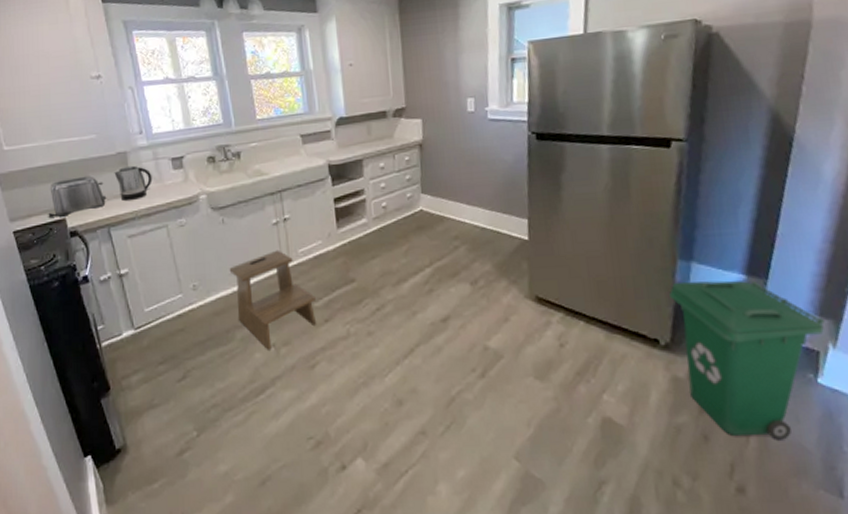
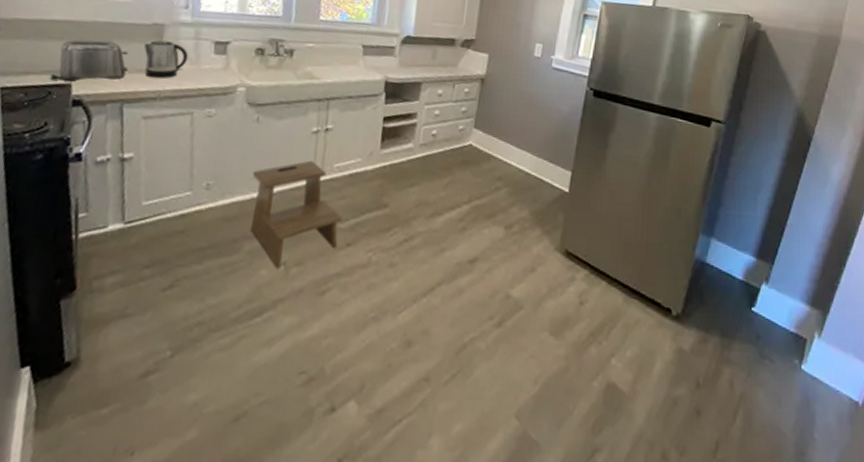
recycling bin: present [669,280,825,440] -> none [688,256,814,422]

